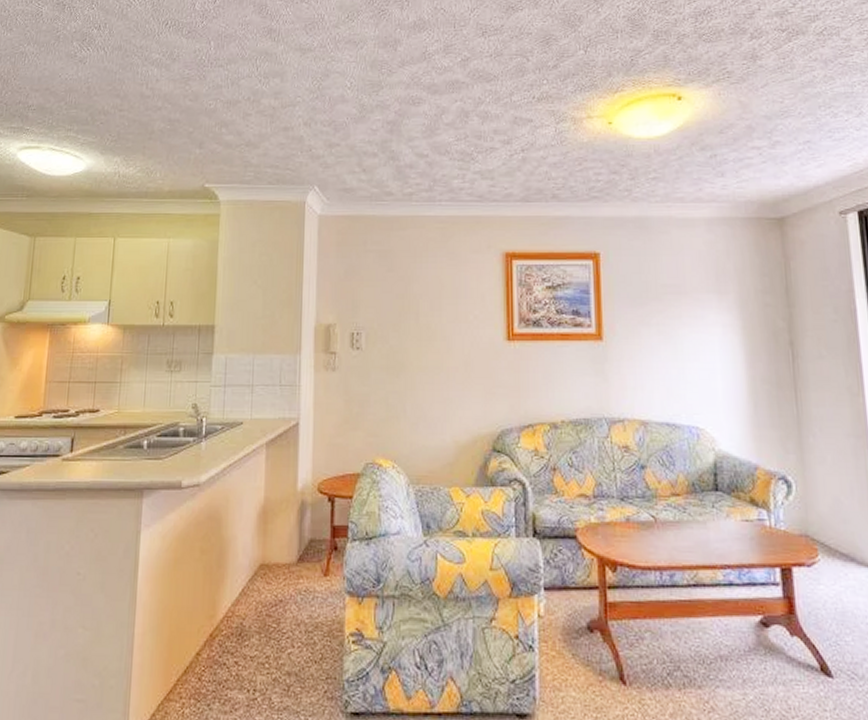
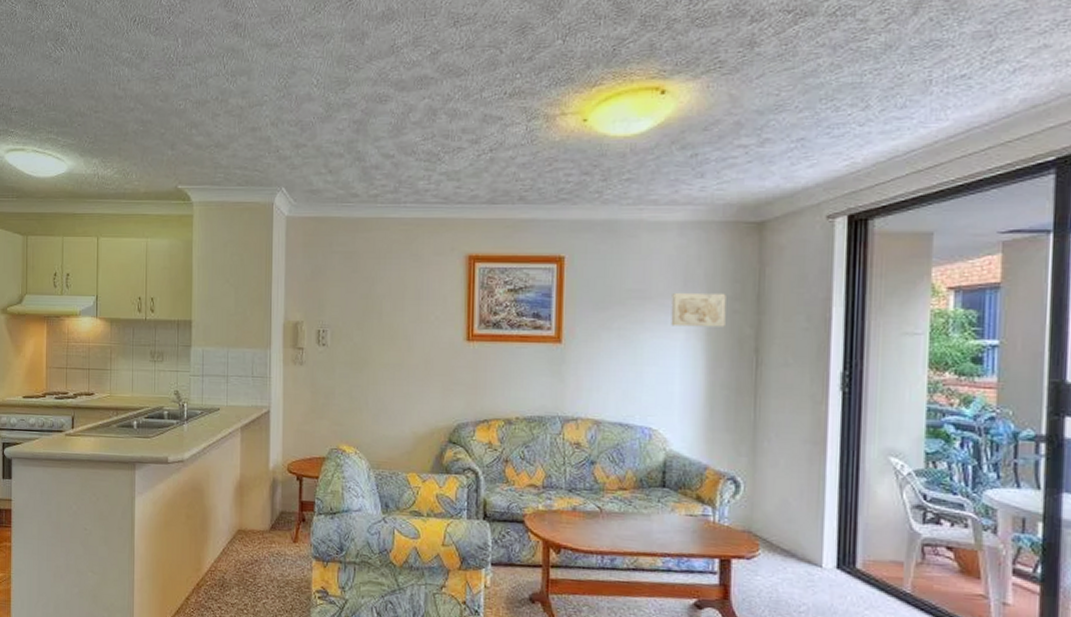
wall art: none [705,286,759,321] -> present [671,292,726,327]

